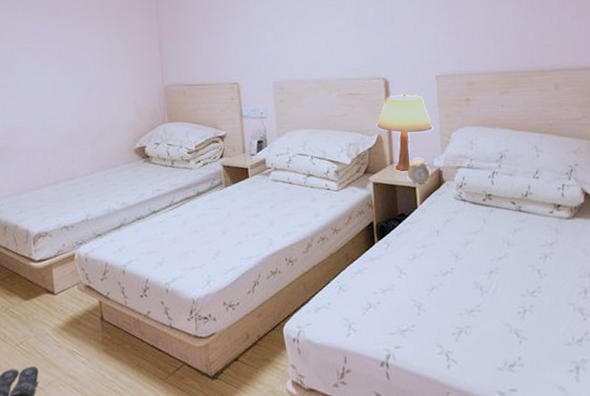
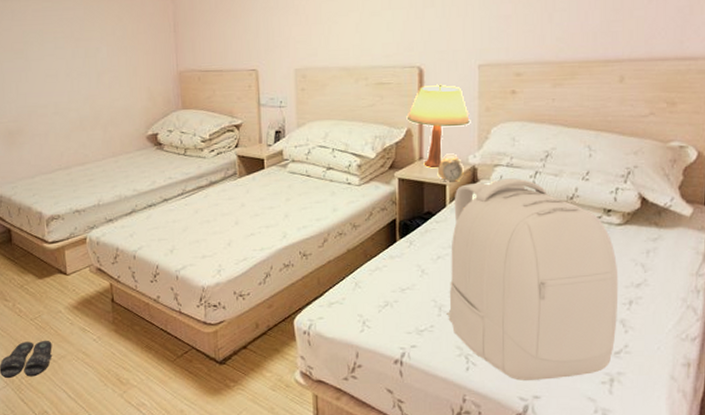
backpack: none [424,178,577,375] -> present [447,178,619,381]

